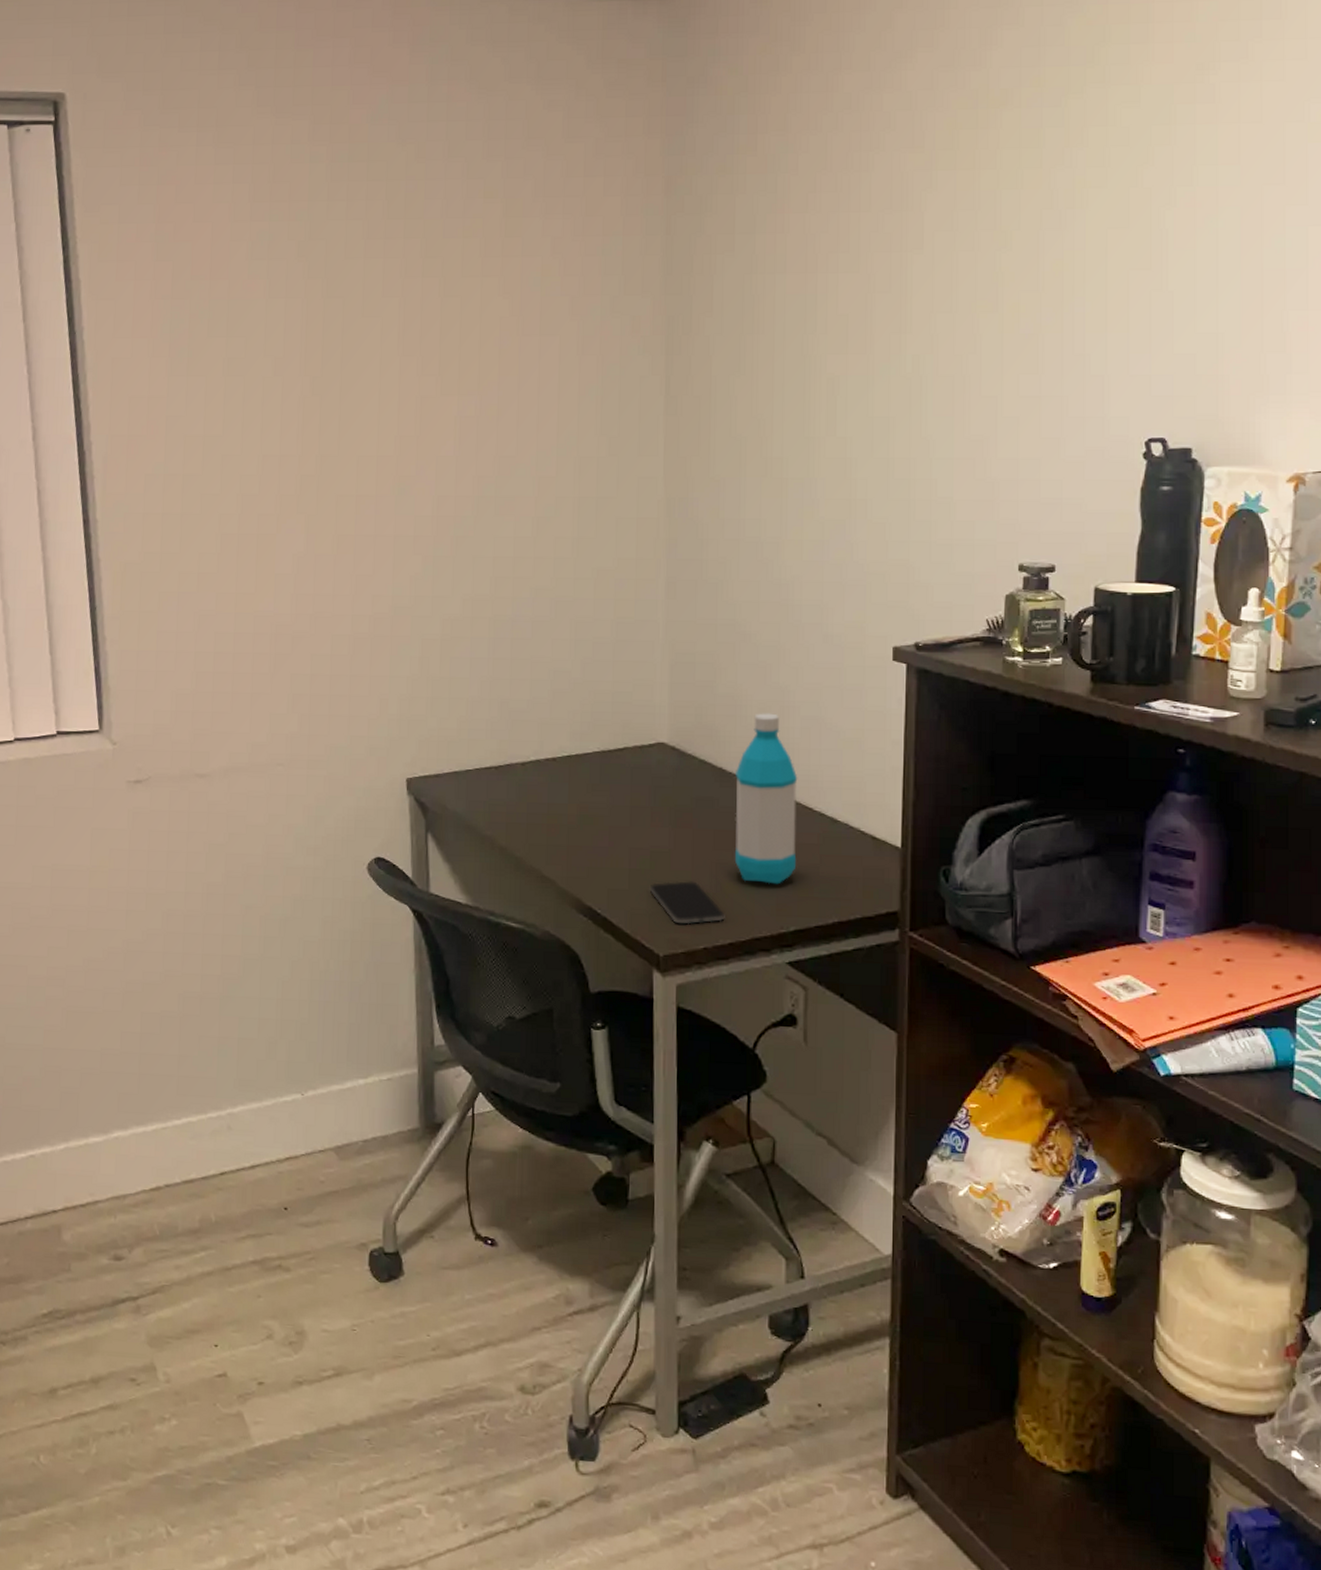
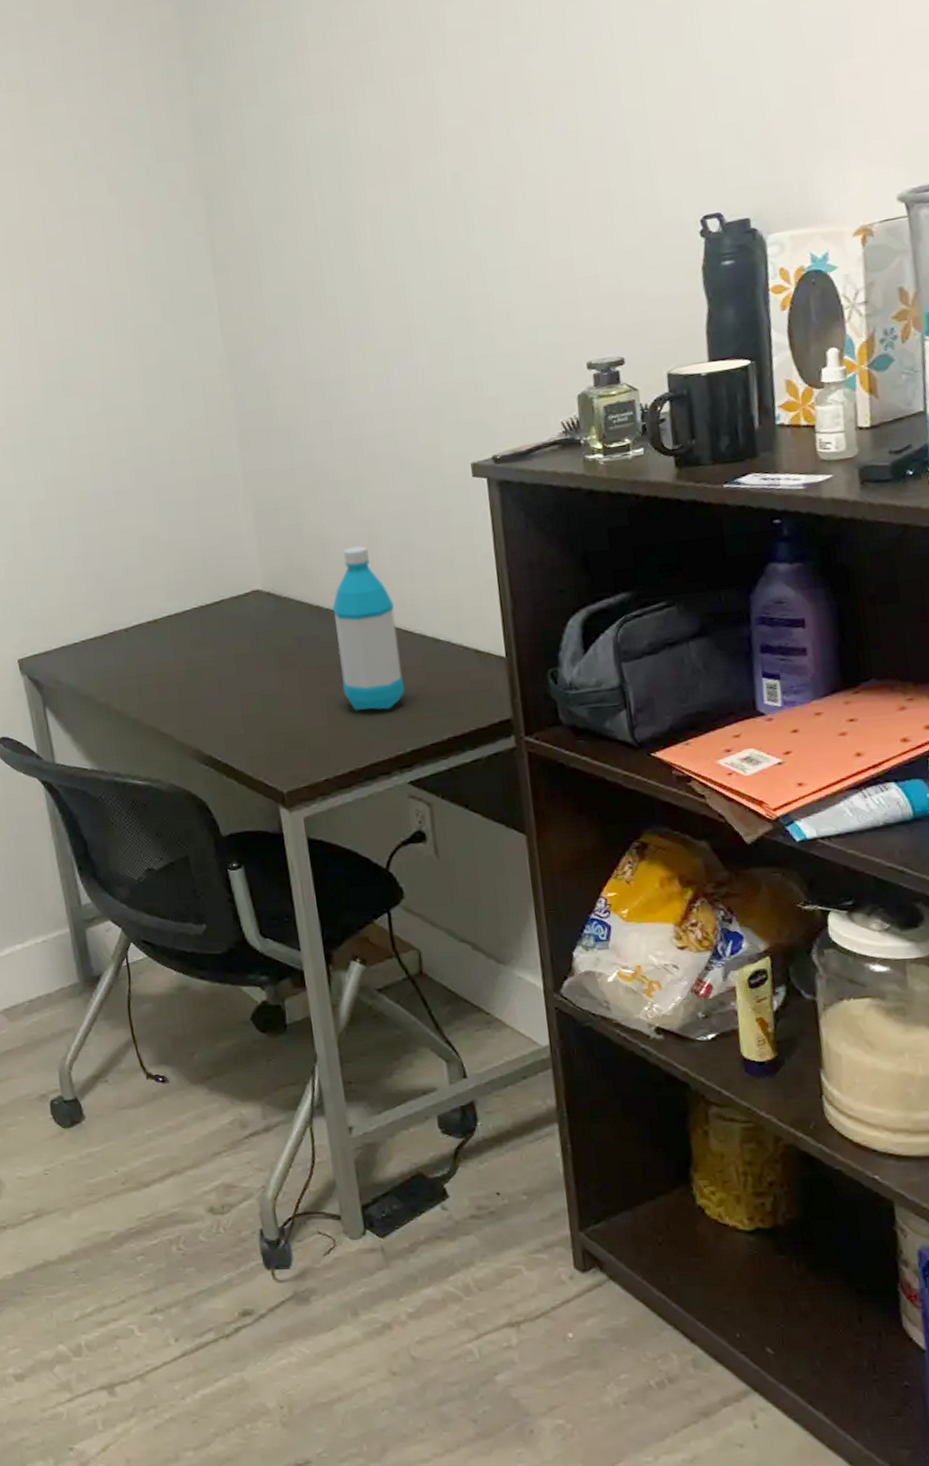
smartphone: present [649,881,725,925] -> none [264,718,342,760]

